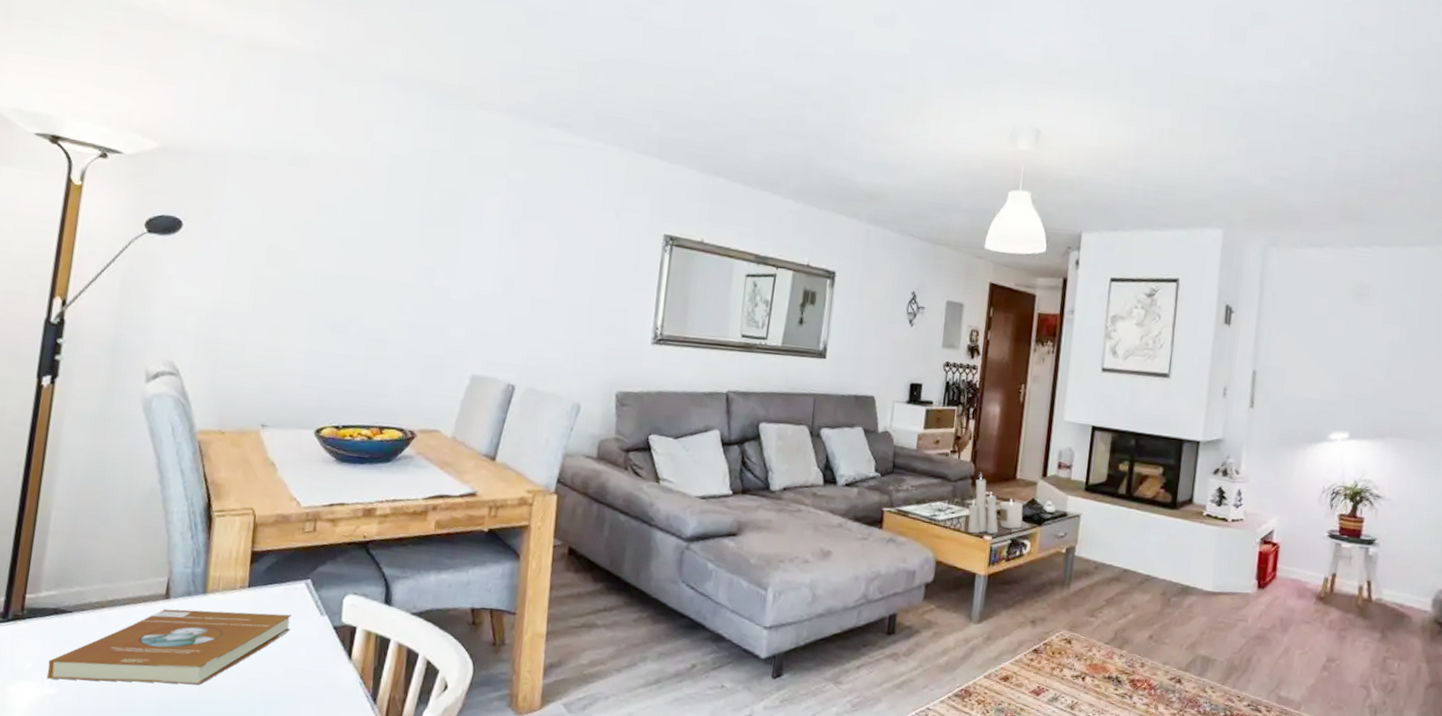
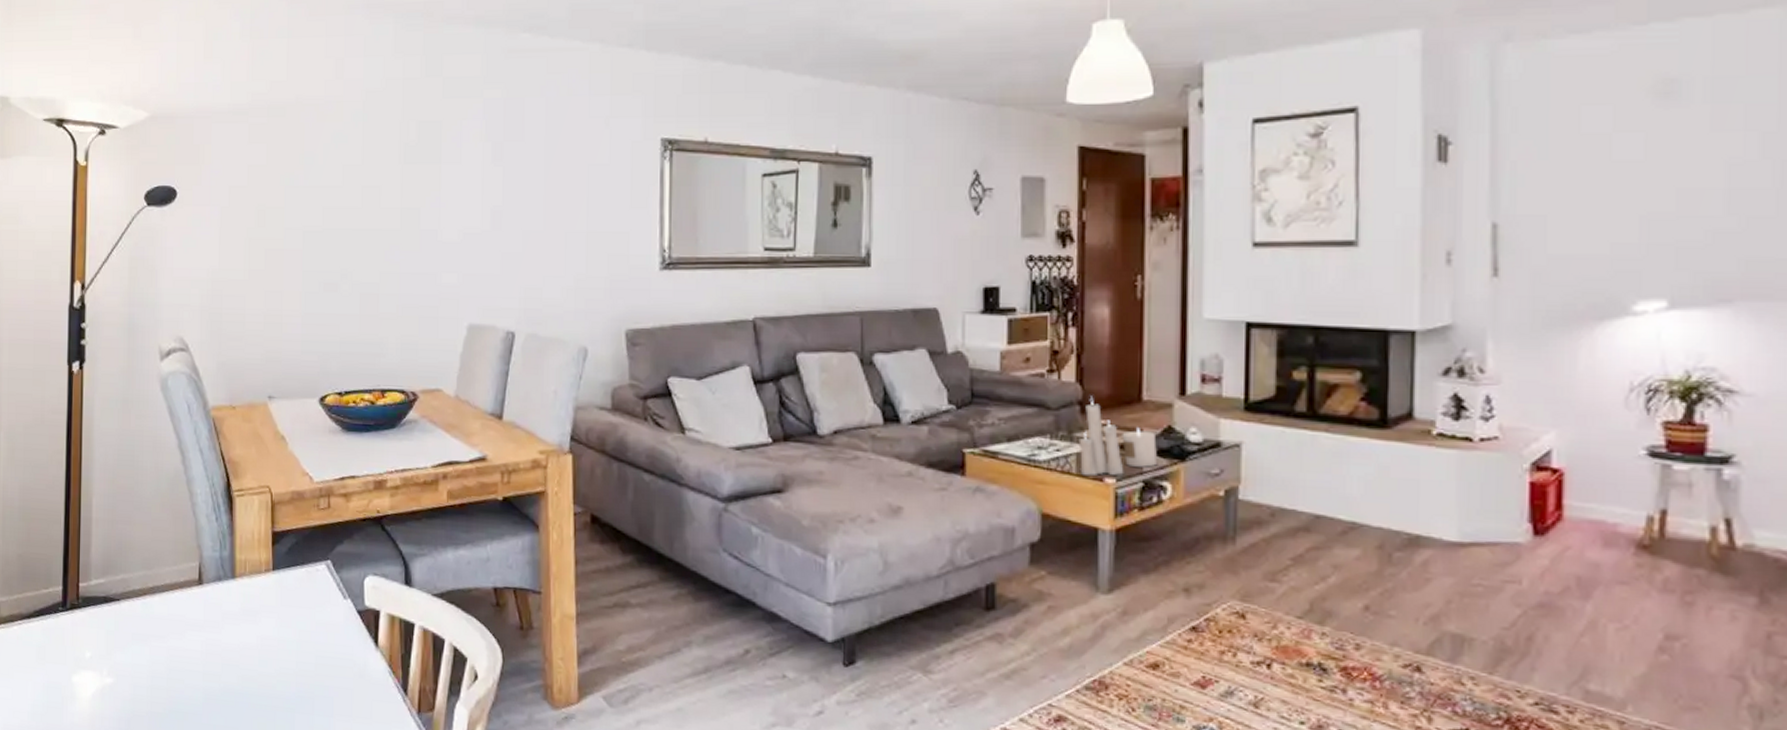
book: present [46,609,292,685] -> none [104,595,317,674]

